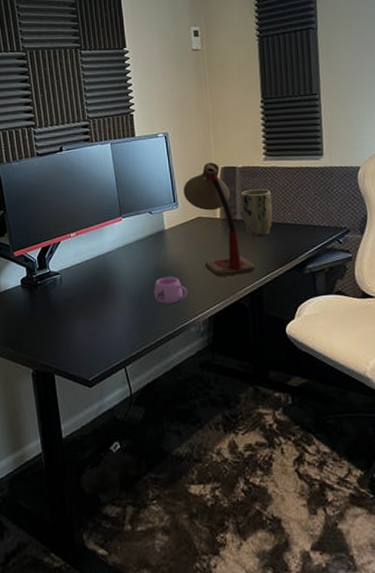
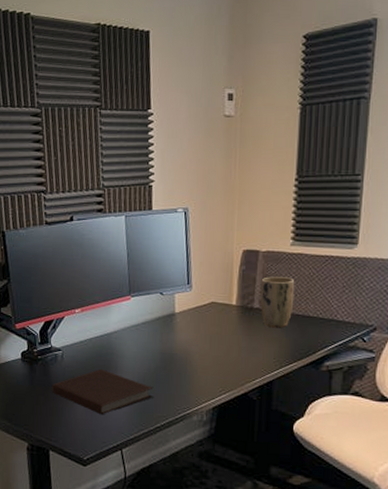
notebook: none [52,288,151,334] -> present [51,368,153,415]
mug: present [154,277,188,304] -> none [158,362,193,391]
desk lamp: present [183,163,255,277] -> none [198,244,268,367]

